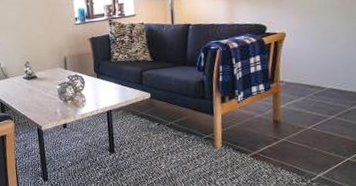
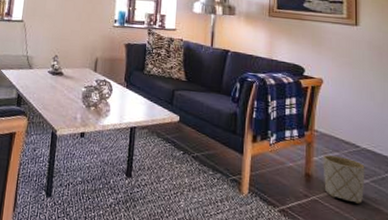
planter: none [289,100,331,138] -> present [323,155,365,204]

